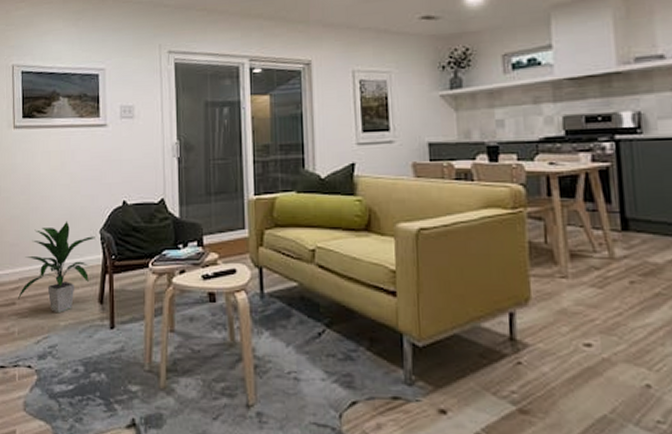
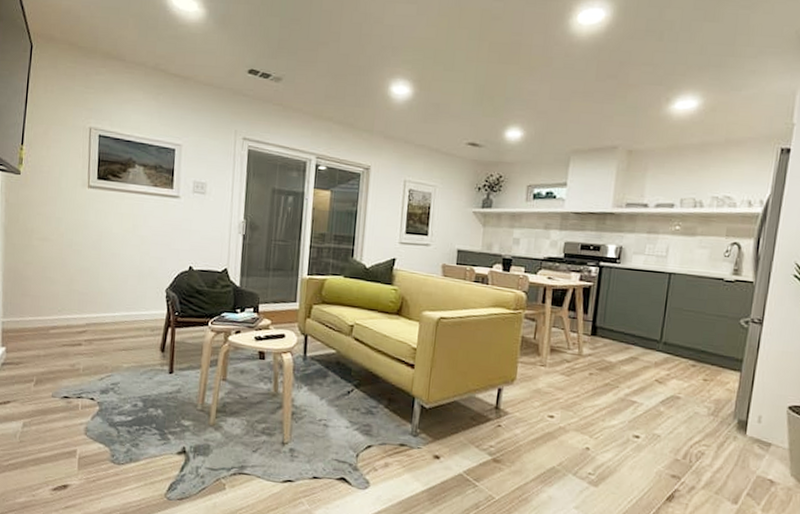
indoor plant: present [18,221,95,314] -> none [84,277,161,357]

